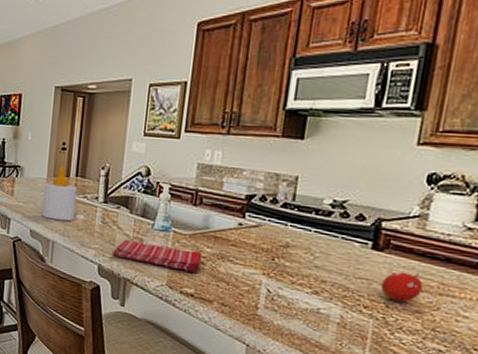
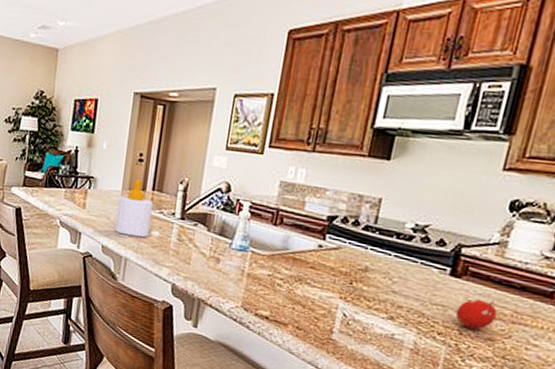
dish towel: present [111,239,203,273] -> none [186,258,280,295]

